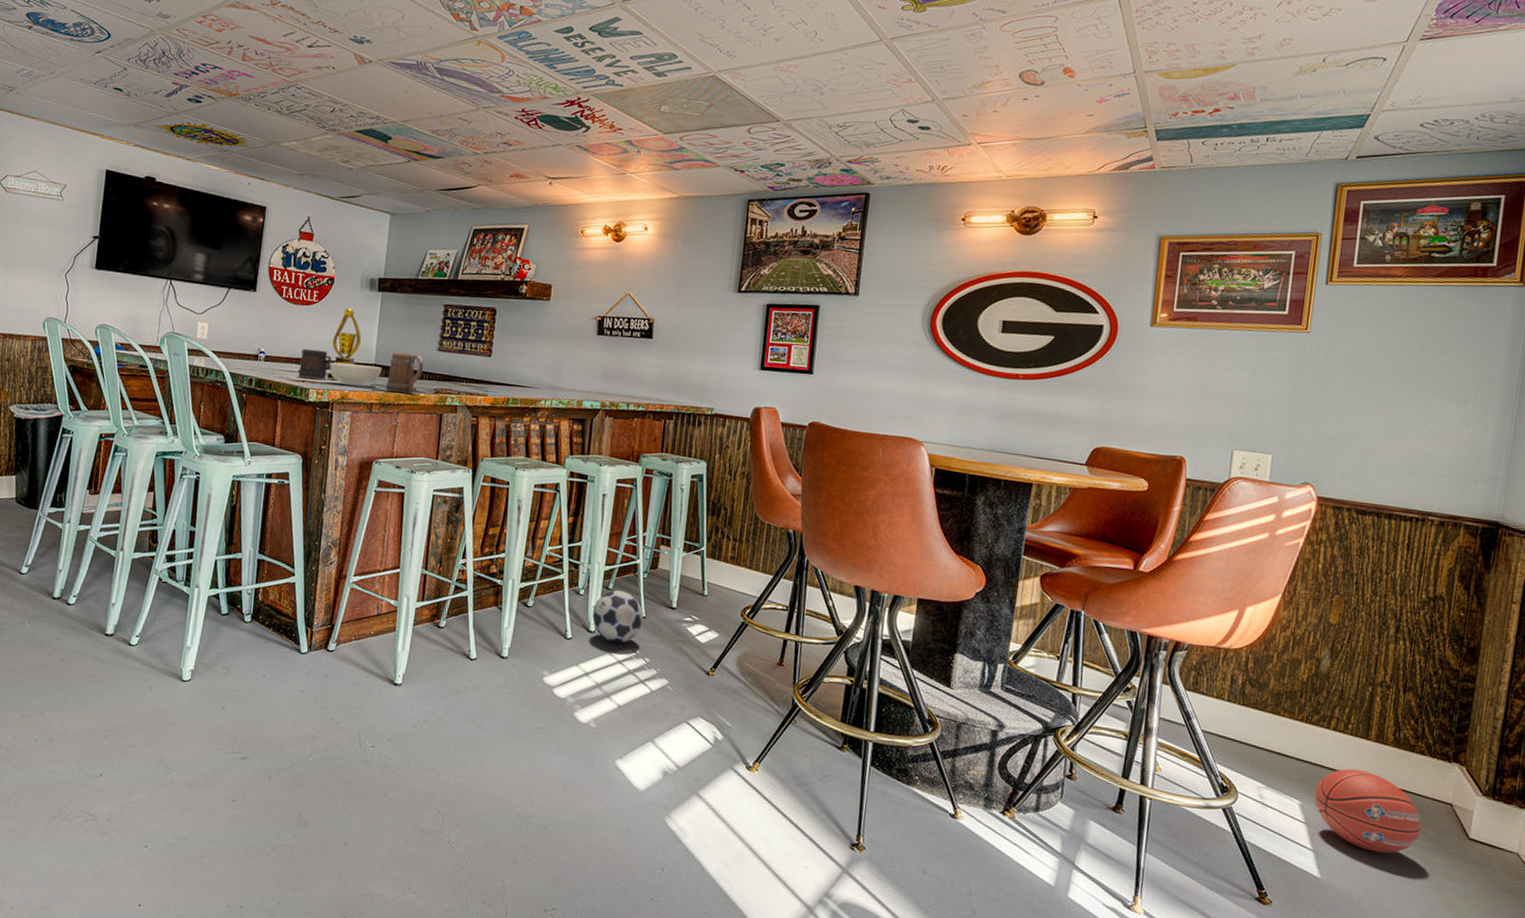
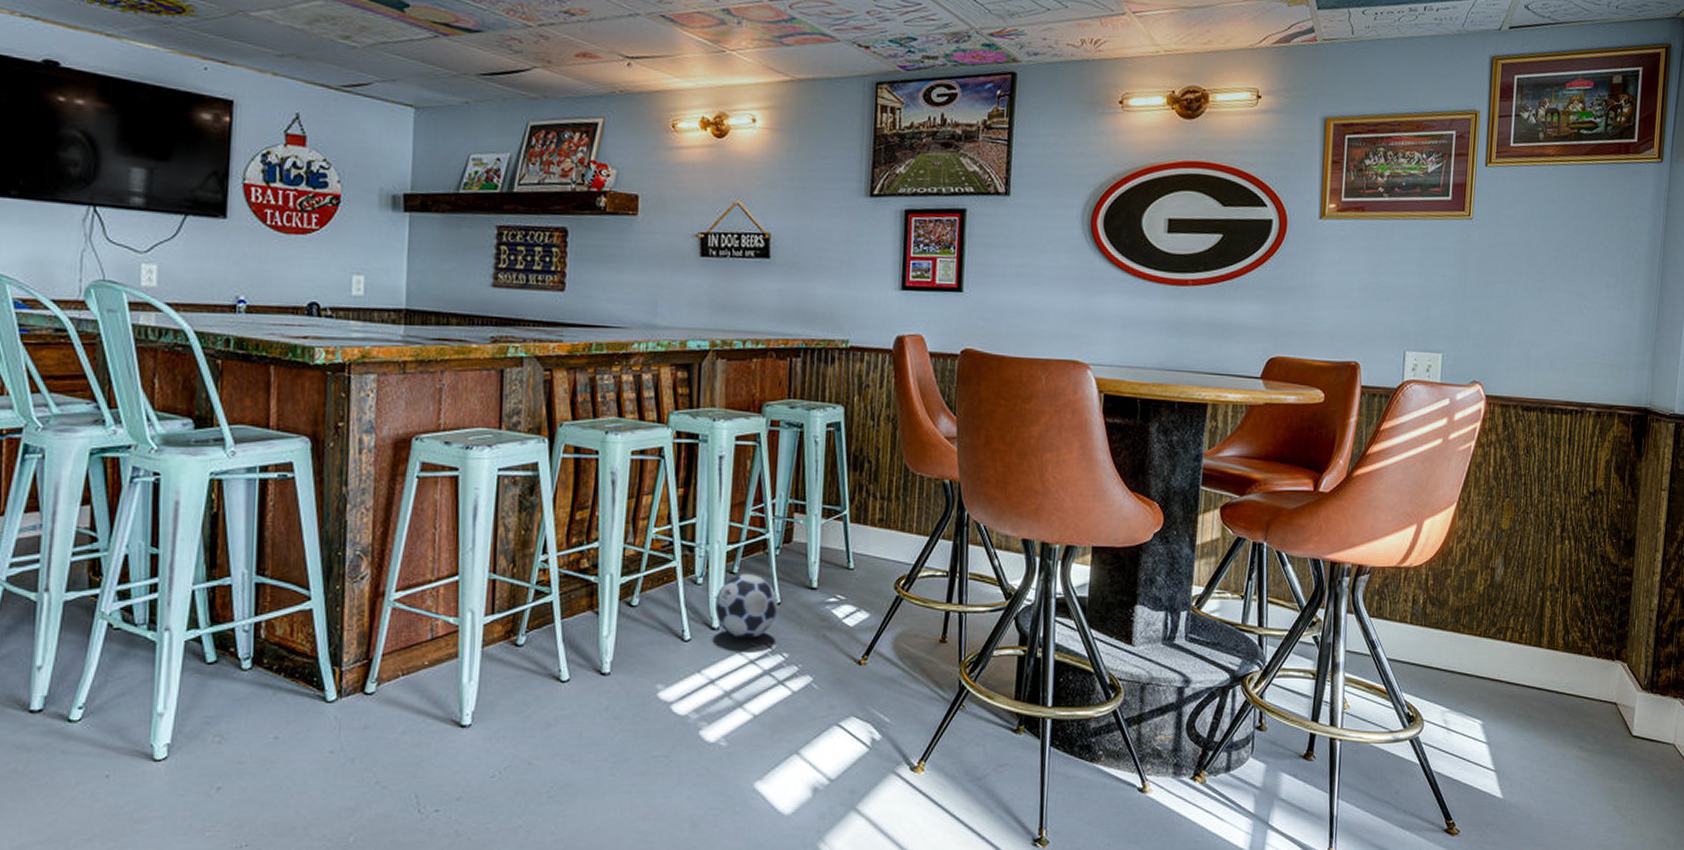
beer mug: present [297,348,332,380] -> none [296,293,345,335]
award: present [326,308,362,381] -> none [338,235,385,334]
bowl: present [329,362,382,387] -> none [341,309,417,340]
beer mug: present [385,352,424,394] -> none [423,291,475,346]
basketball: present [1314,768,1422,854] -> none [1494,680,1591,763]

